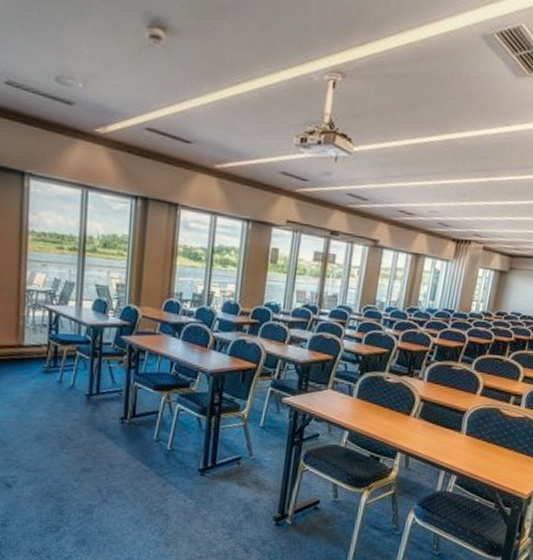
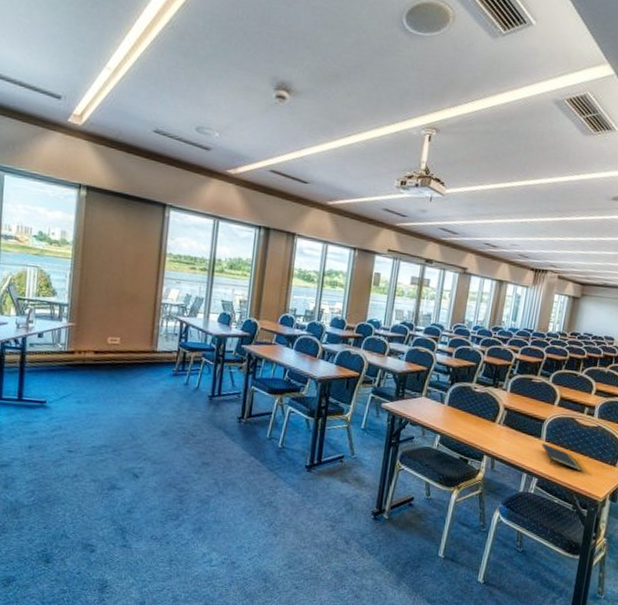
notepad: none [462,437,506,466] -> present [542,443,582,471]

